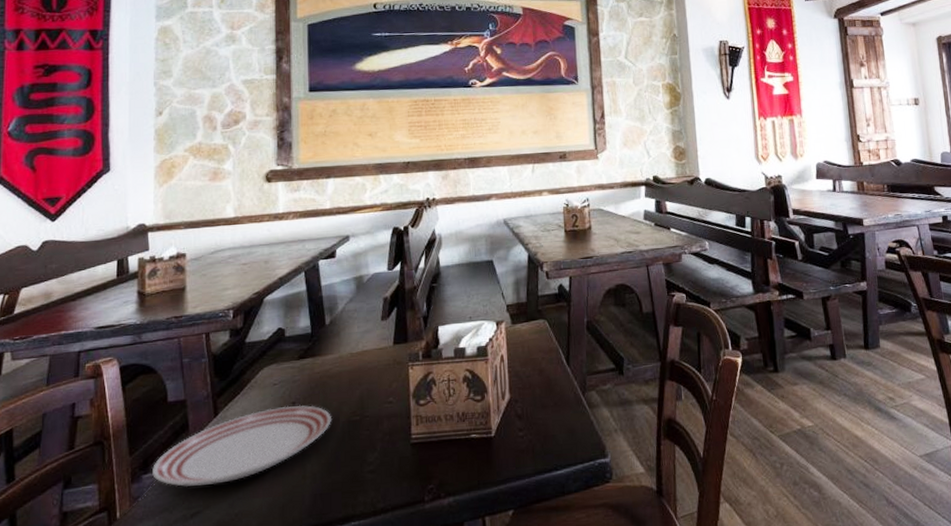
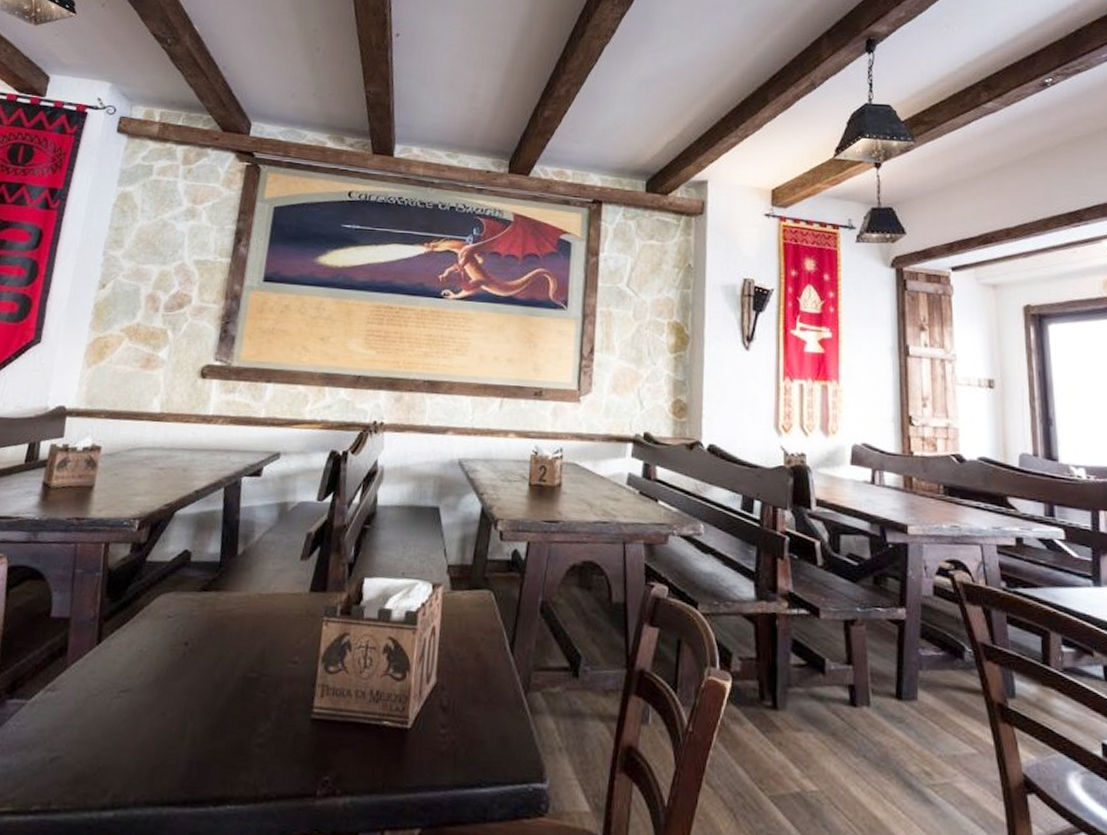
dinner plate: present [152,405,333,487] -> none [18,645,227,727]

